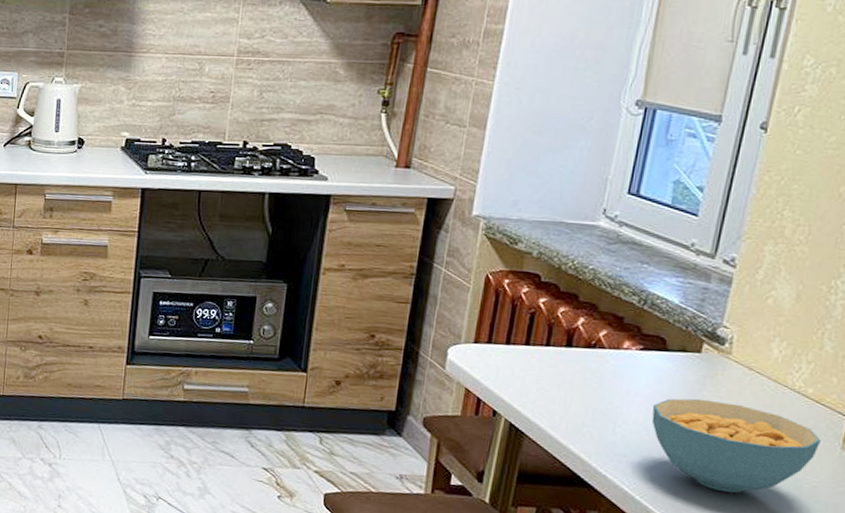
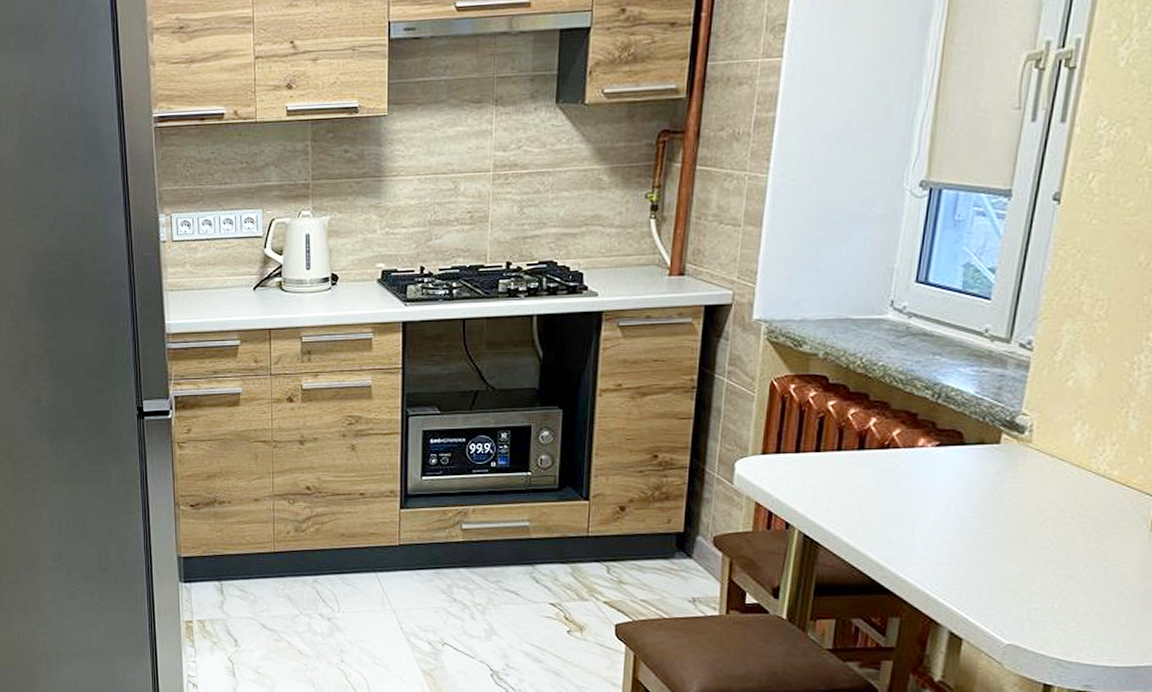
cereal bowl: present [651,398,822,493] -> none [951,492,1130,587]

